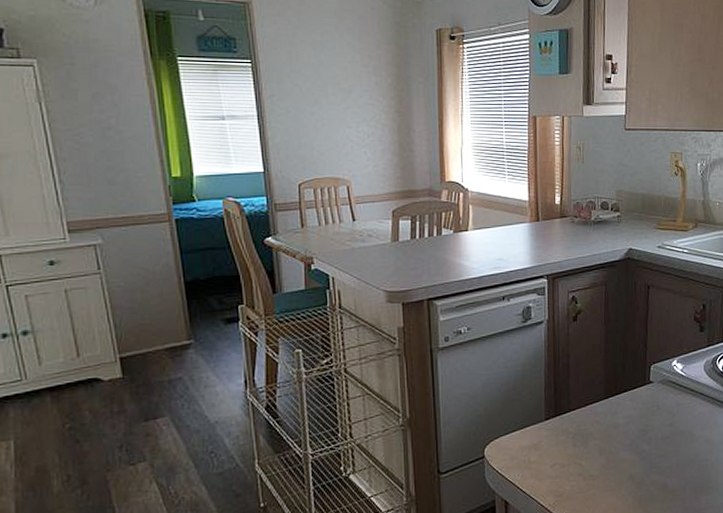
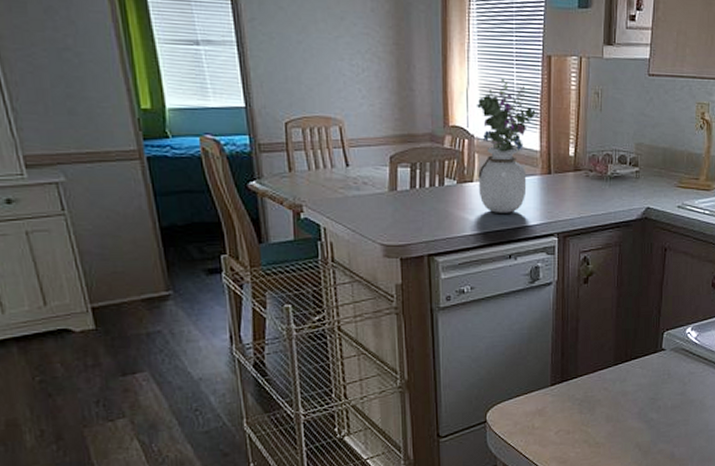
bouquet: none [470,138,527,258] -> present [477,78,539,213]

